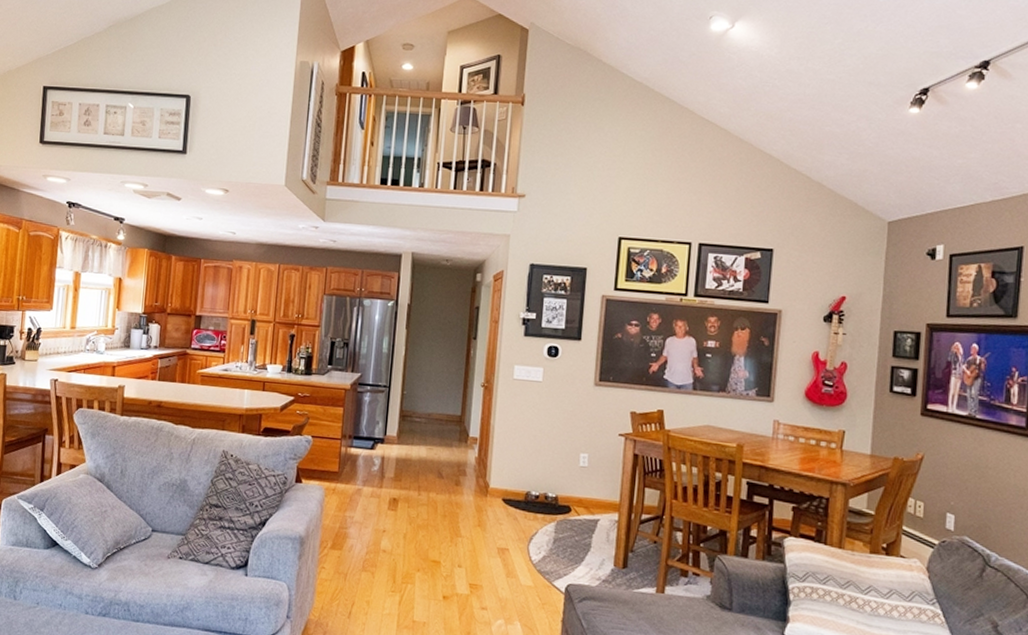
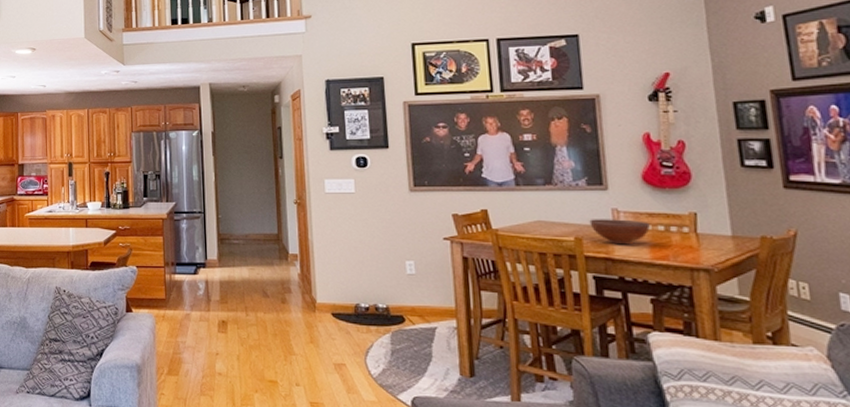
bowl: none [752,428,804,456] -> present [589,219,650,245]

